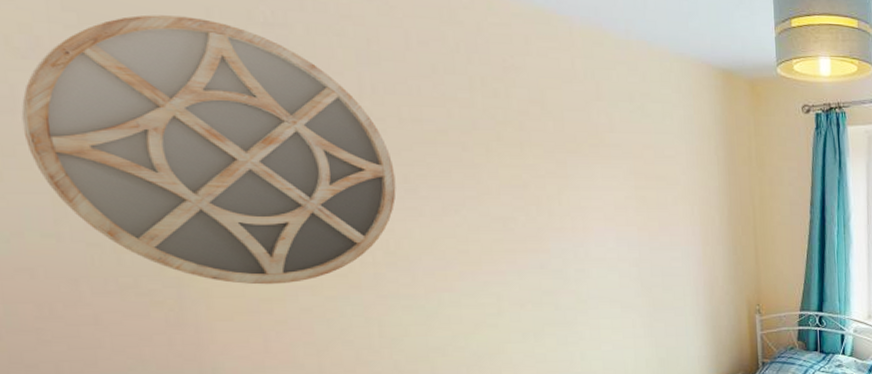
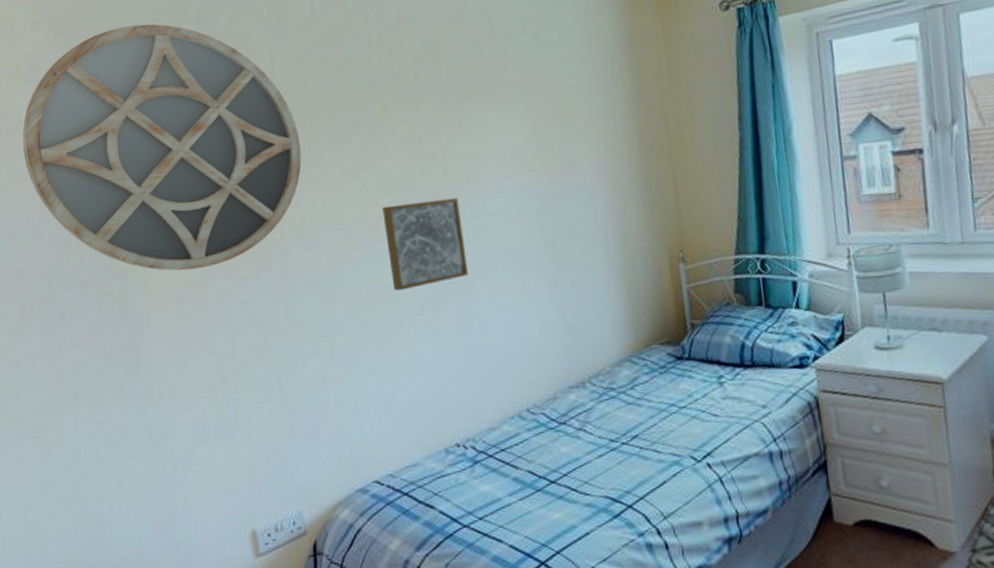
wall art: none [485,241,570,320] -> present [382,197,468,291]

